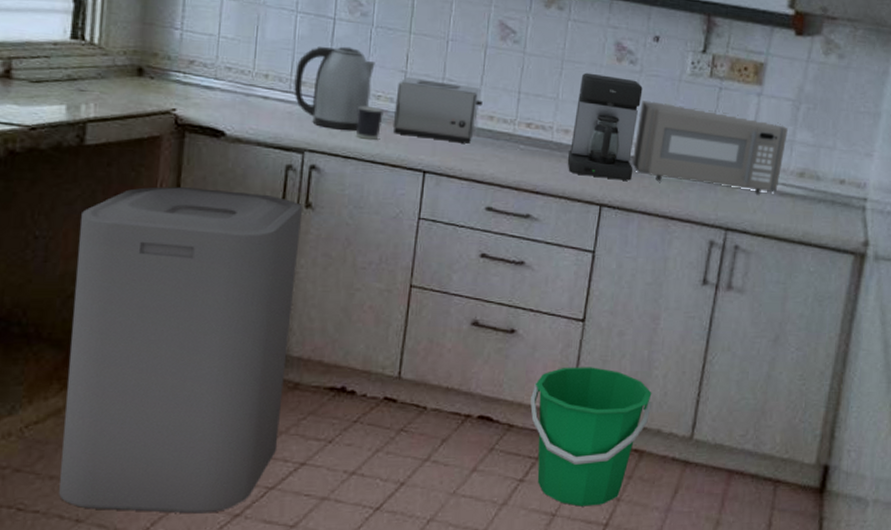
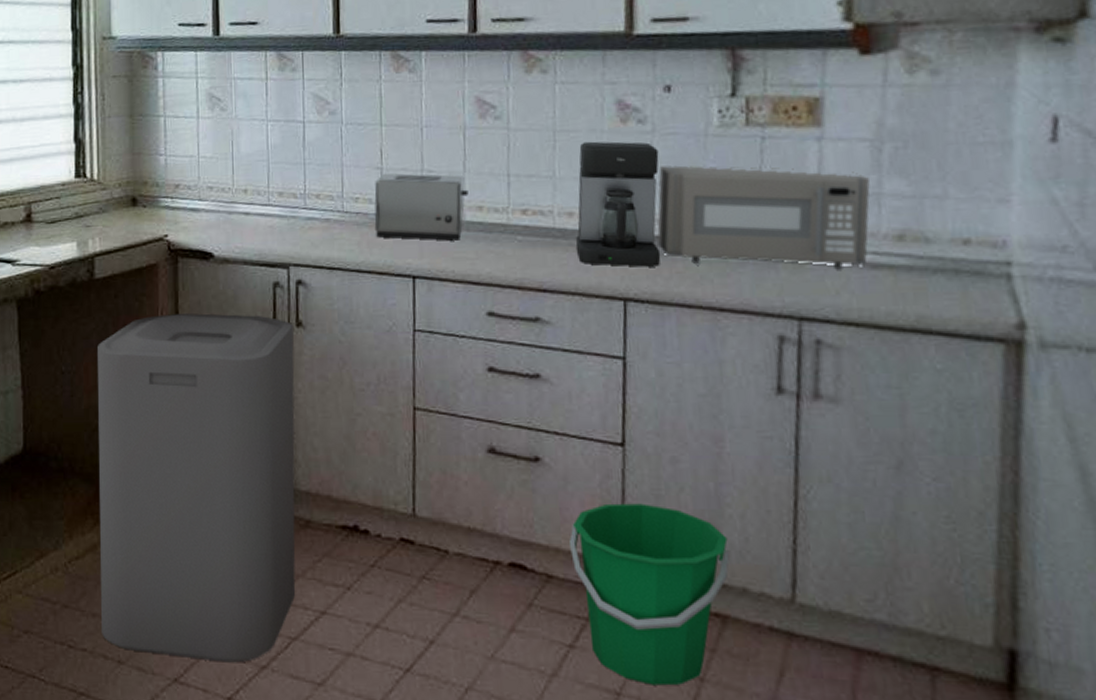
kettle: present [294,46,375,130] -> none [272,149,350,239]
mug: present [356,105,385,140] -> none [336,210,365,247]

